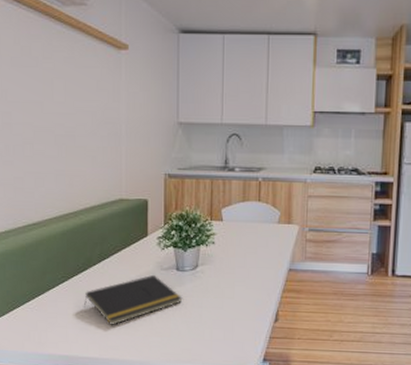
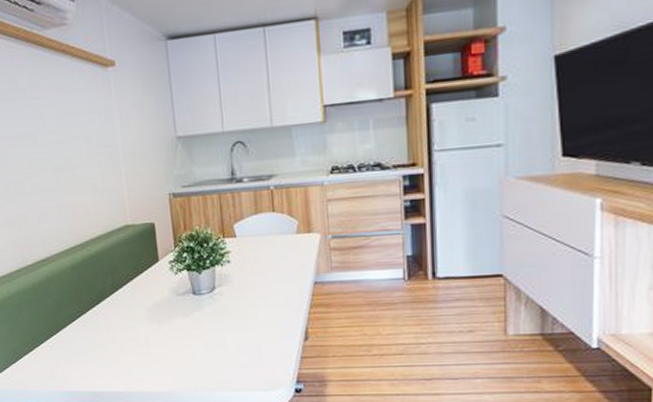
notepad: present [84,274,183,325] -> none [102,301,203,357]

